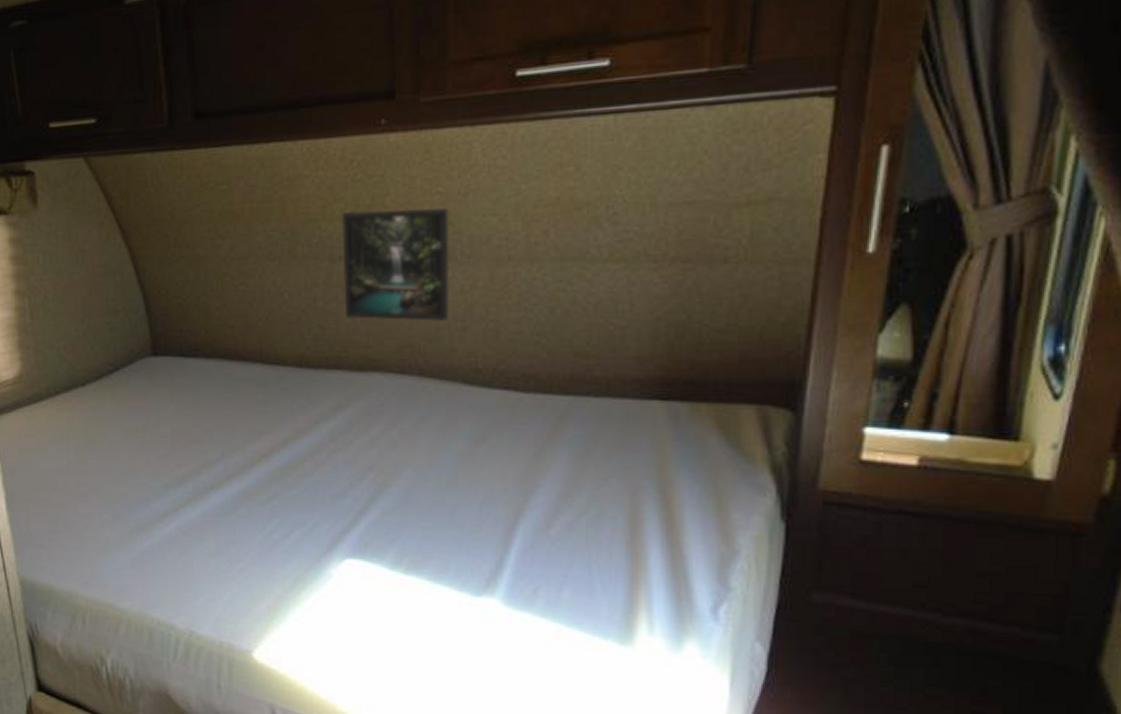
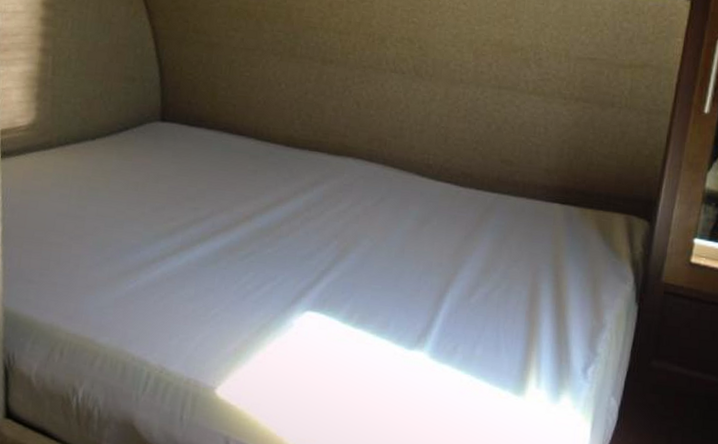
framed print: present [341,208,450,321] -> none [330,25,420,123]

